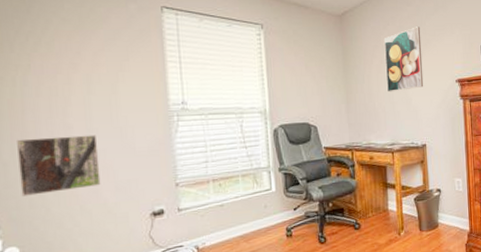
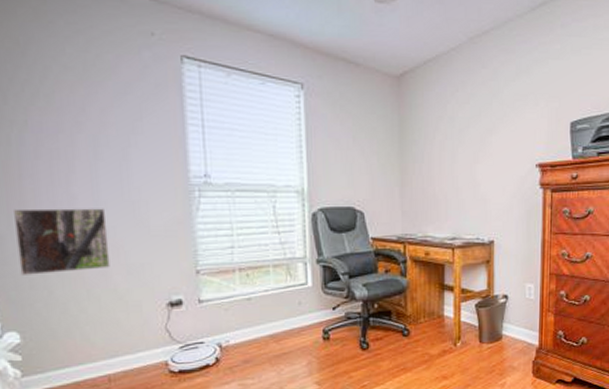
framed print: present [383,27,424,92] -> none [450,95,497,175]

